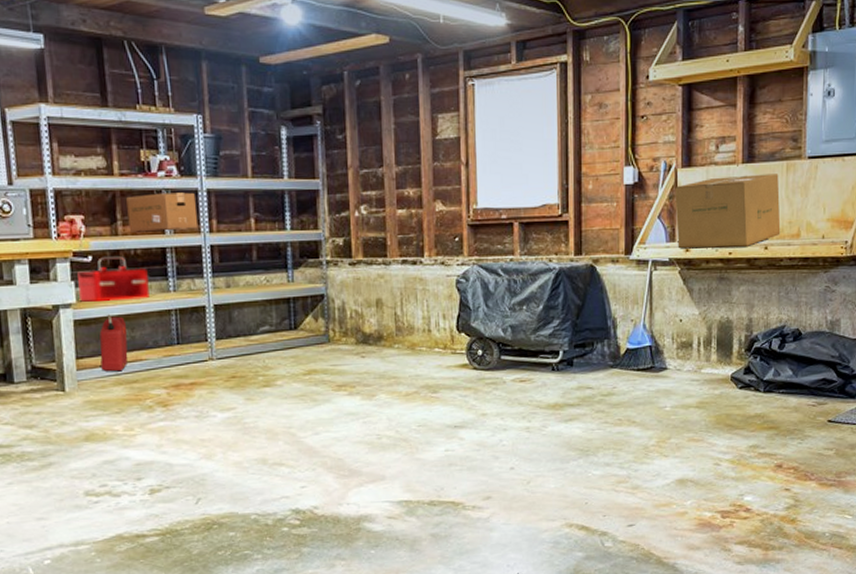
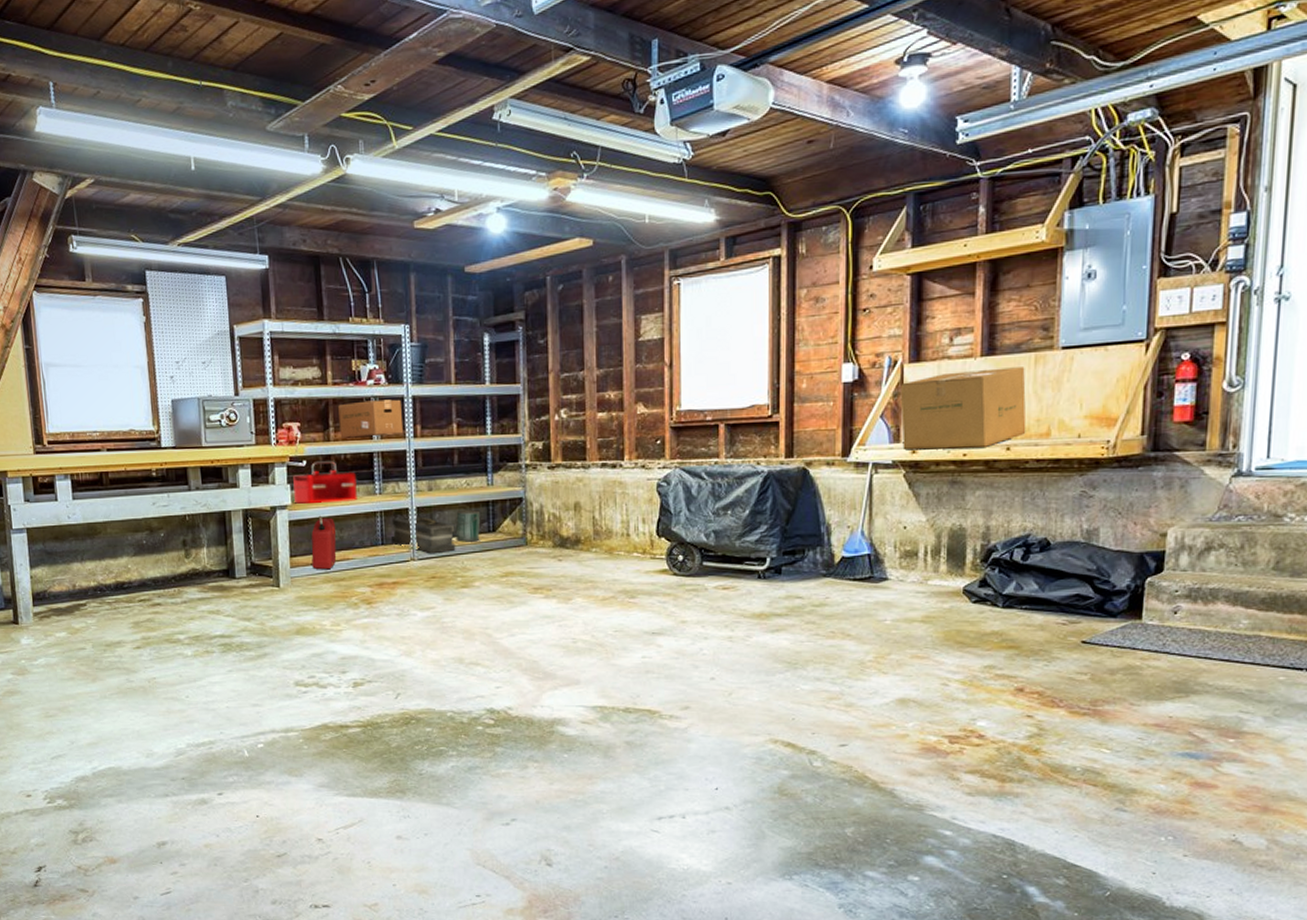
tool box: none [186,314,257,353] -> present [390,516,456,554]
paint can: none [254,306,282,340] -> present [455,509,481,542]

